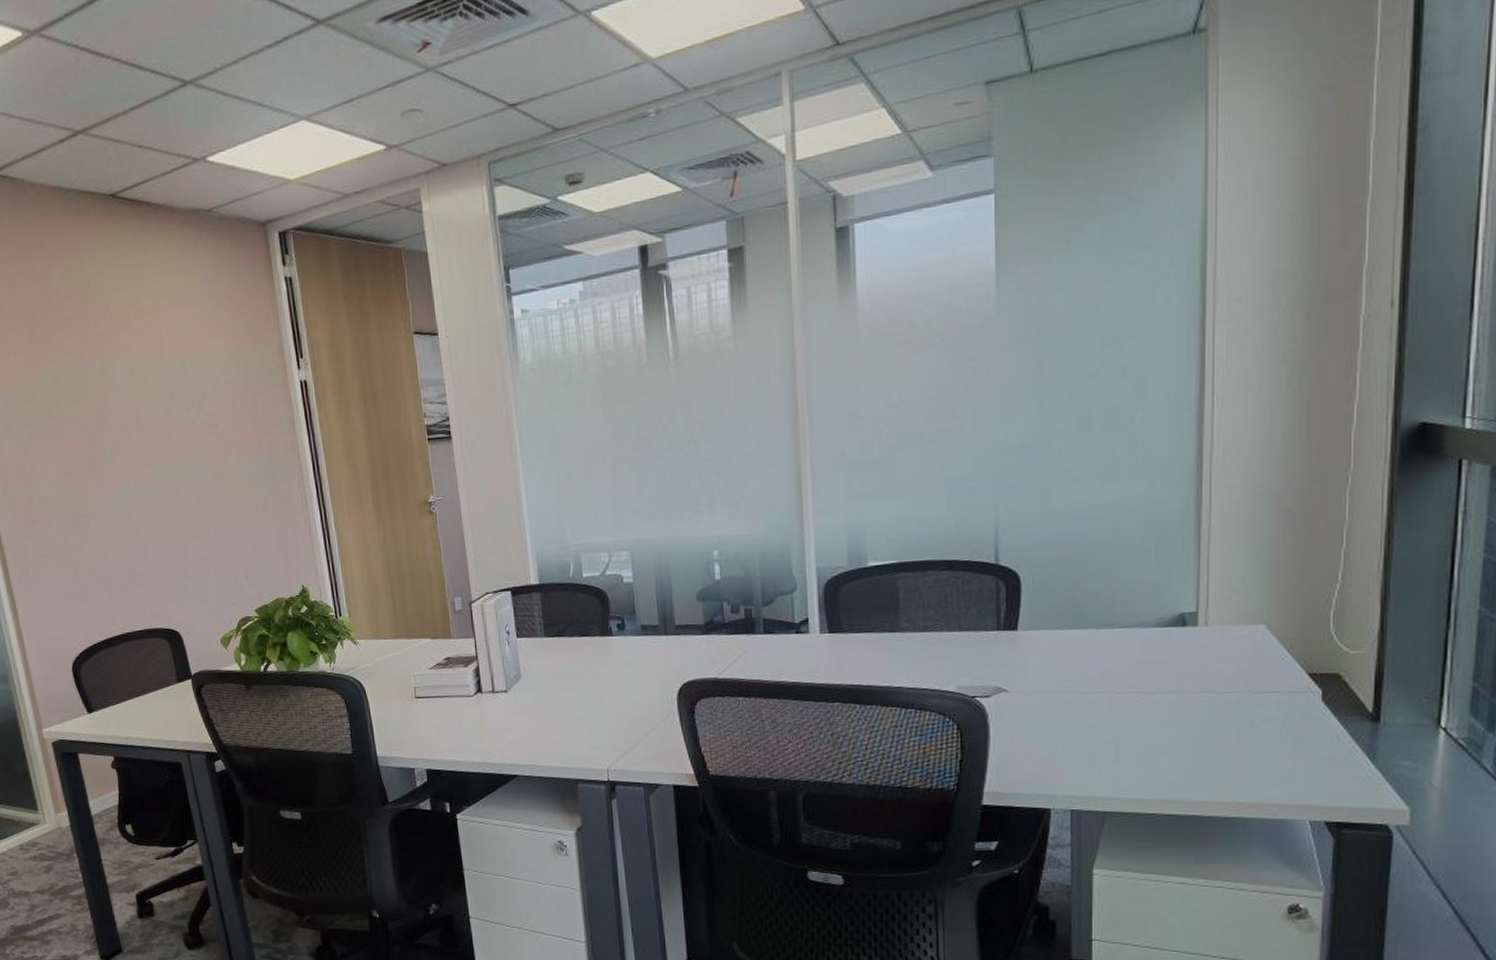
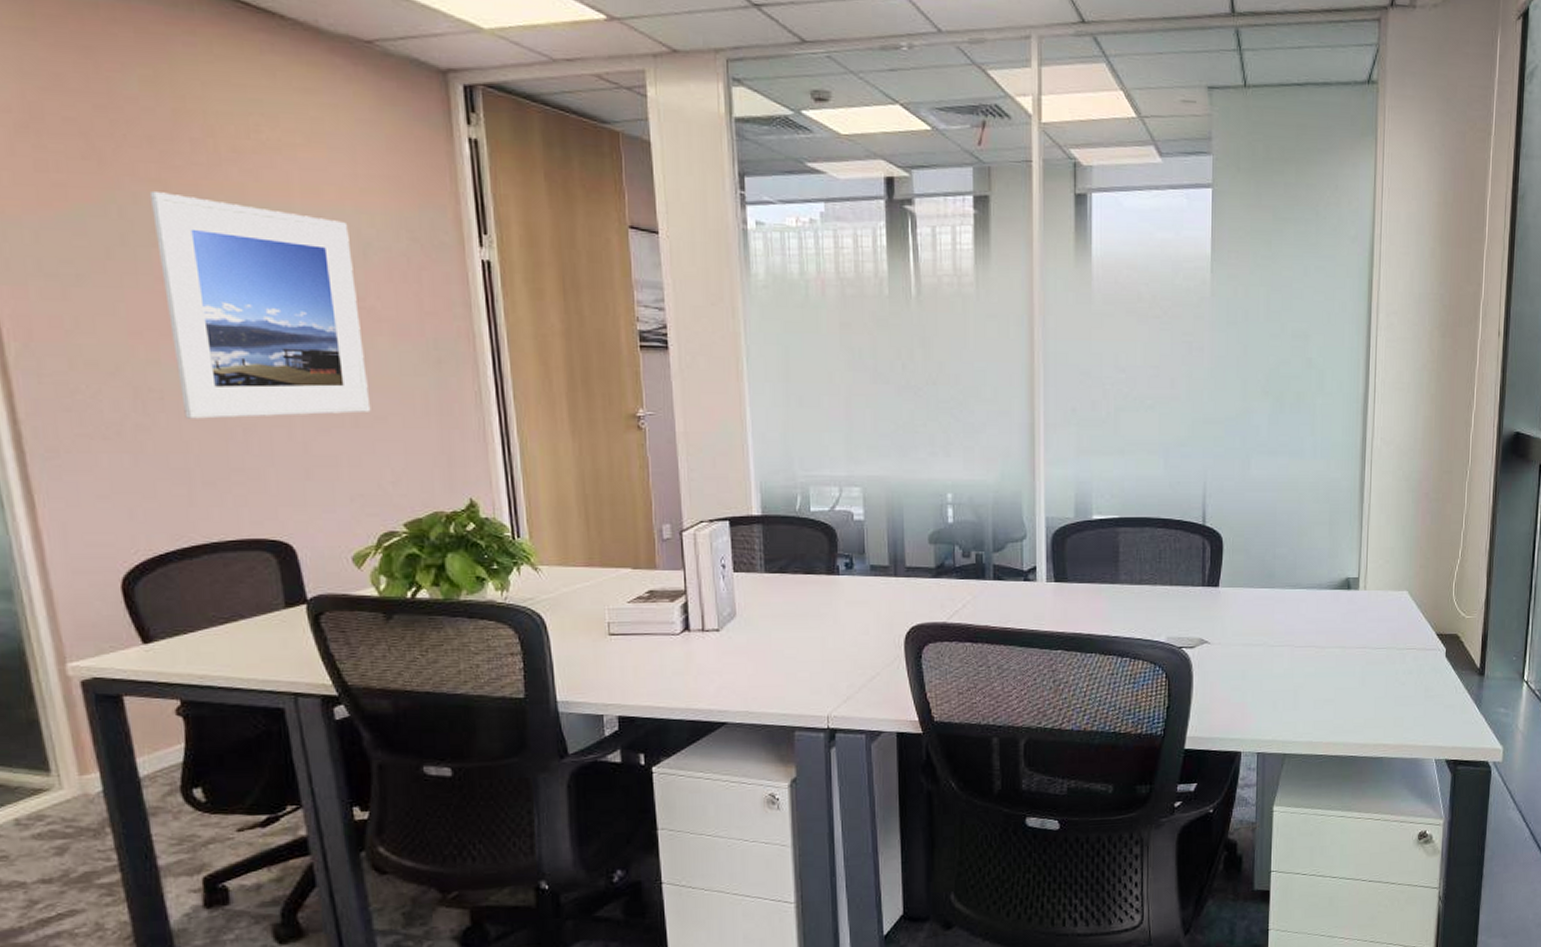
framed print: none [71,360,227,537] -> present [149,192,371,419]

